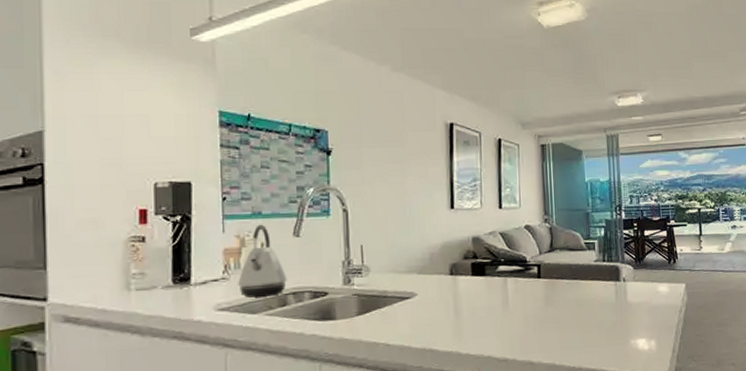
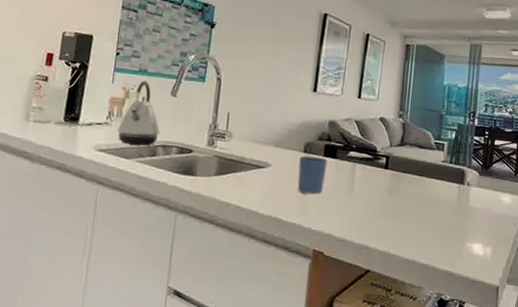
mug: none [447,277,477,319] -> present [297,155,328,195]

